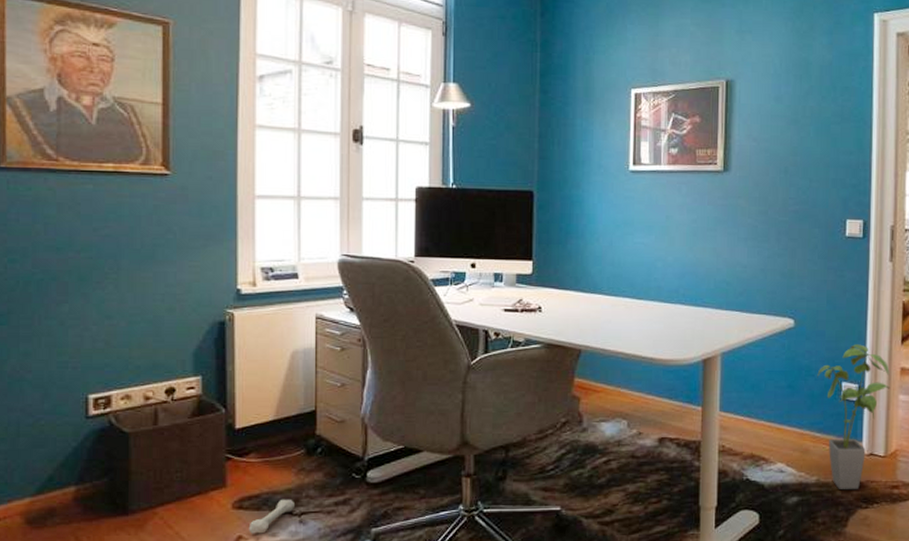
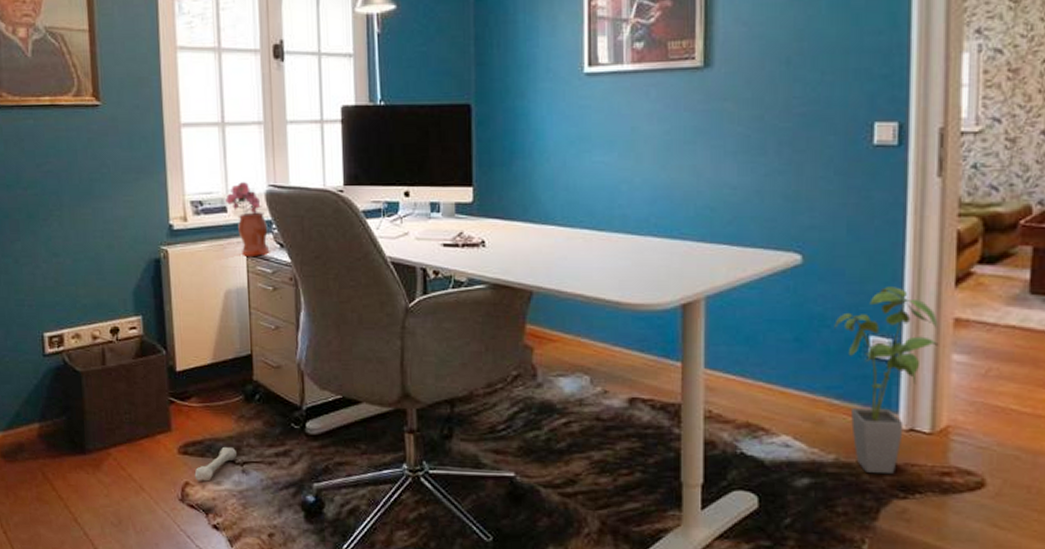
potted flower: none [297,251,340,321] -> present [226,182,270,258]

